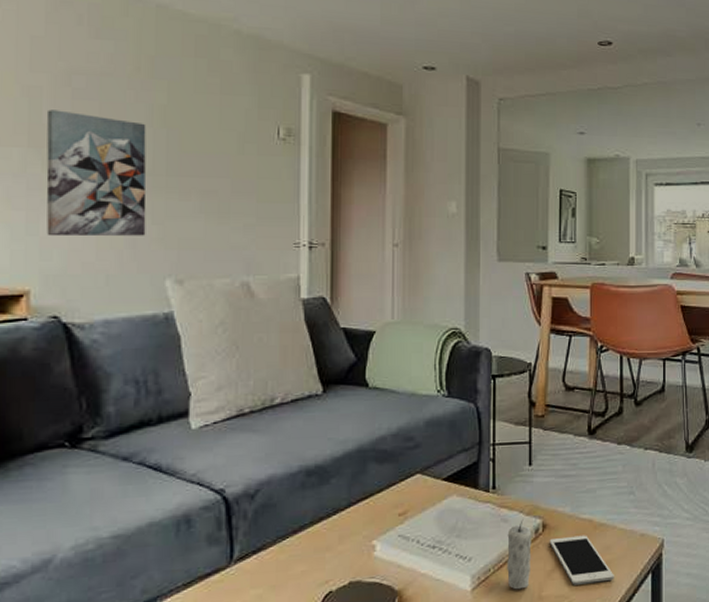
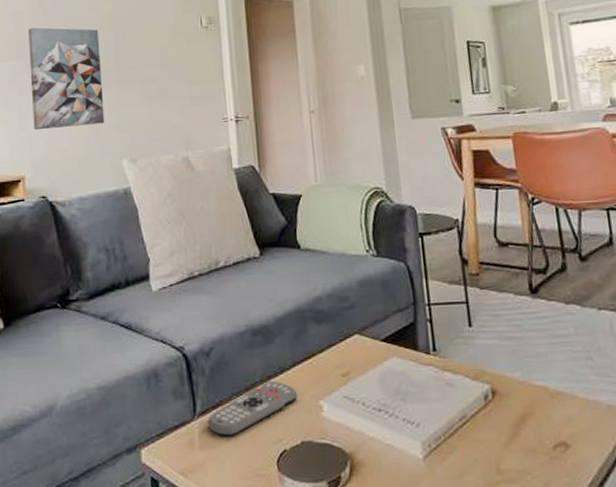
remote control: none [245,522,350,582] -> present [207,381,298,438]
candle: present [507,519,532,590] -> none [454,384,485,461]
cell phone: present [549,535,614,585] -> none [501,404,582,460]

